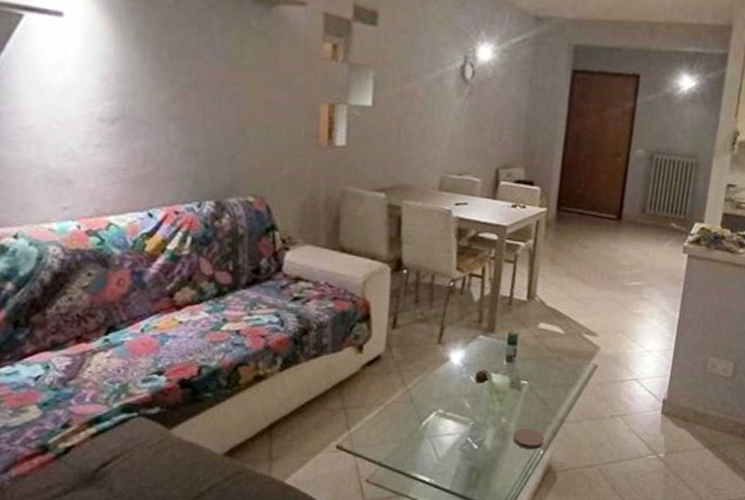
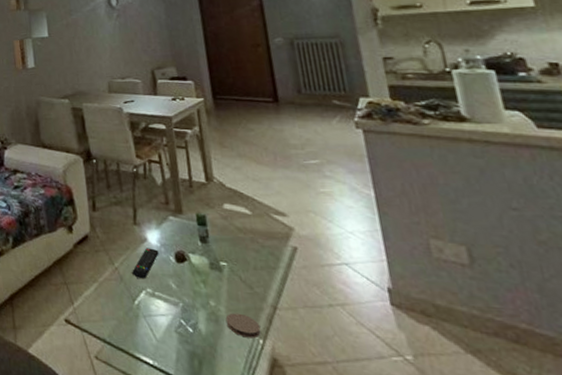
remote control: none [425,368,460,400] -> present [132,248,159,279]

